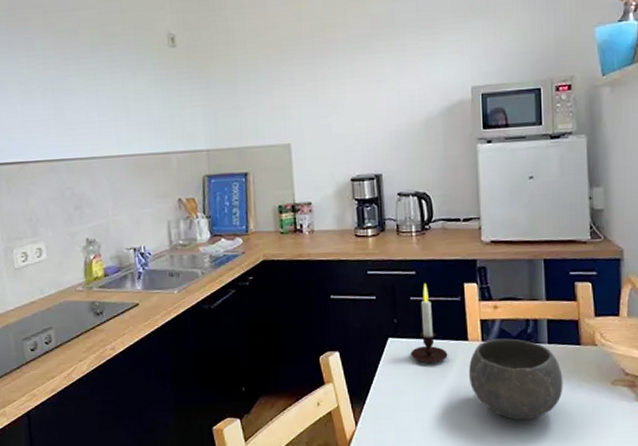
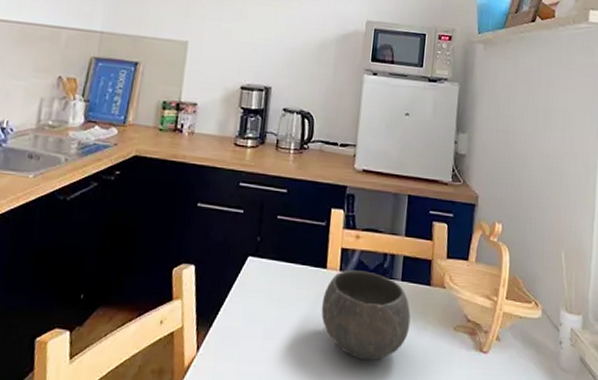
candle: present [411,283,448,364] -> none [268,203,305,289]

